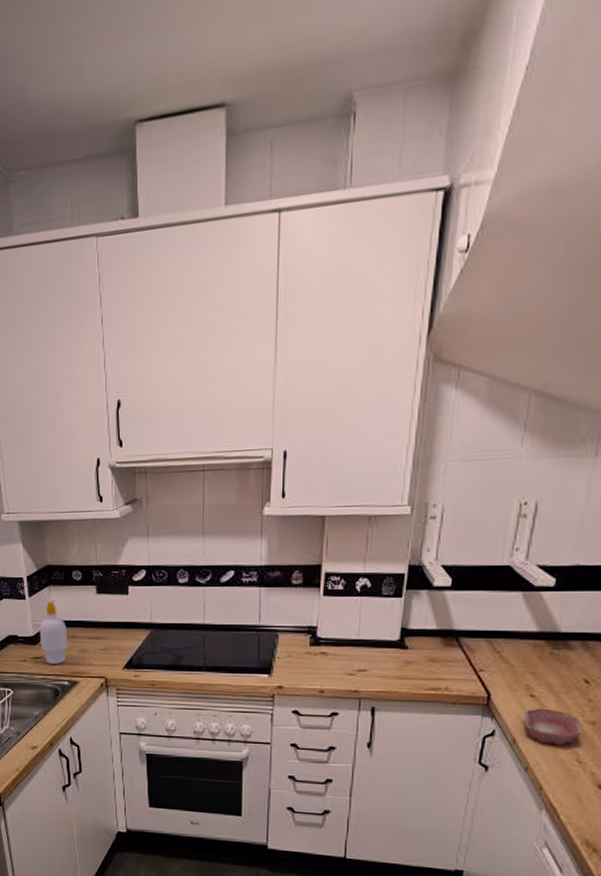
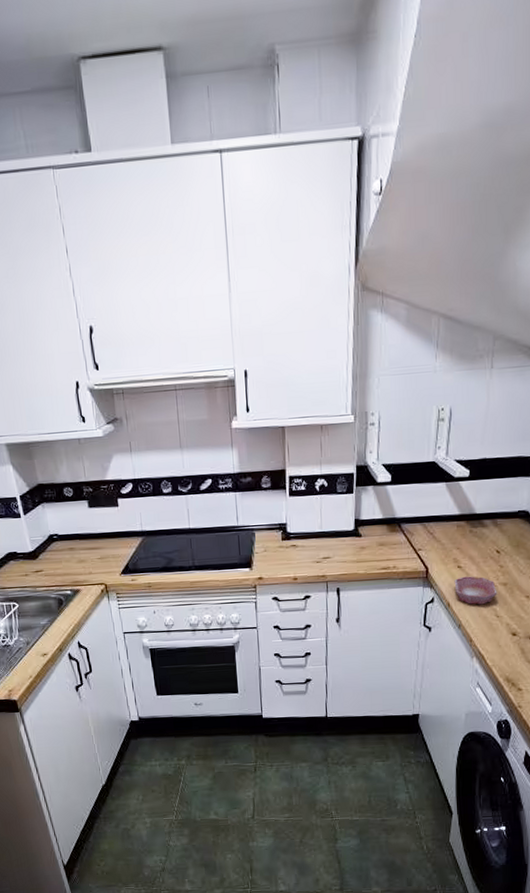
soap bottle: present [39,599,68,664] -> none [37,516,67,576]

